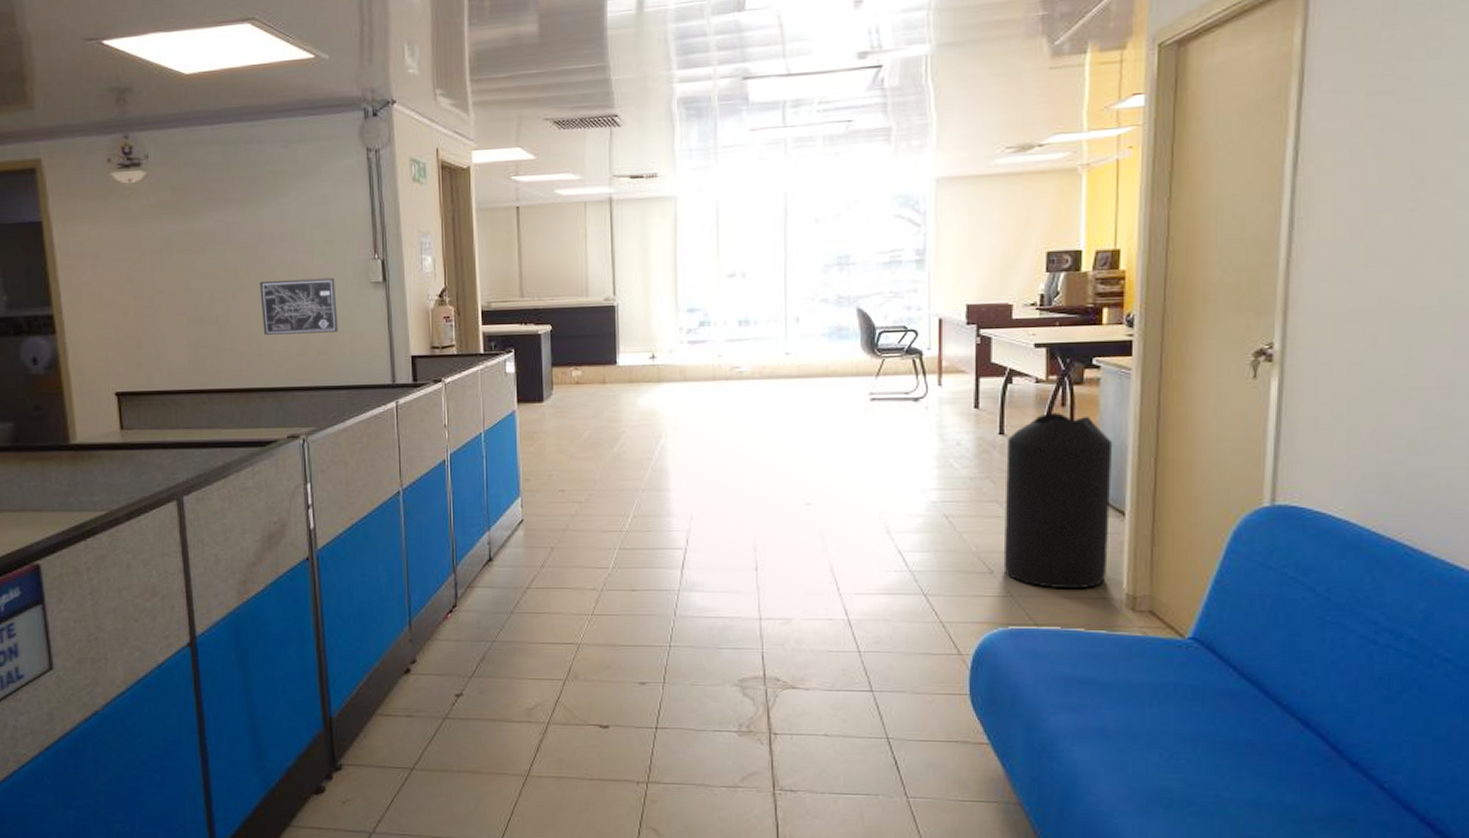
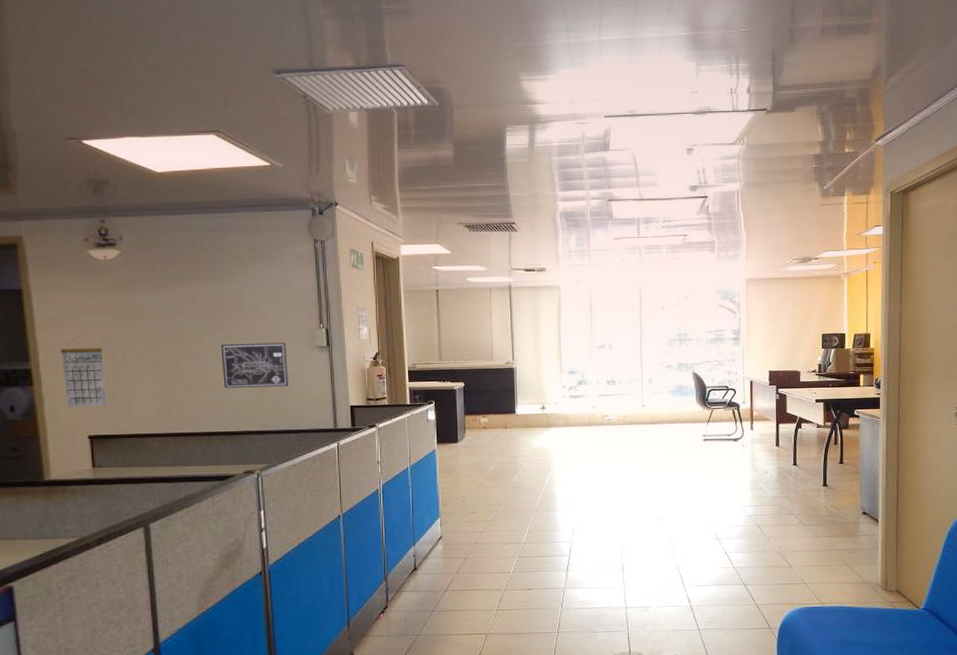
calendar: none [83,274,135,359] -> present [60,335,107,407]
trash can: present [1003,413,1113,590] -> none [798,449,869,577]

